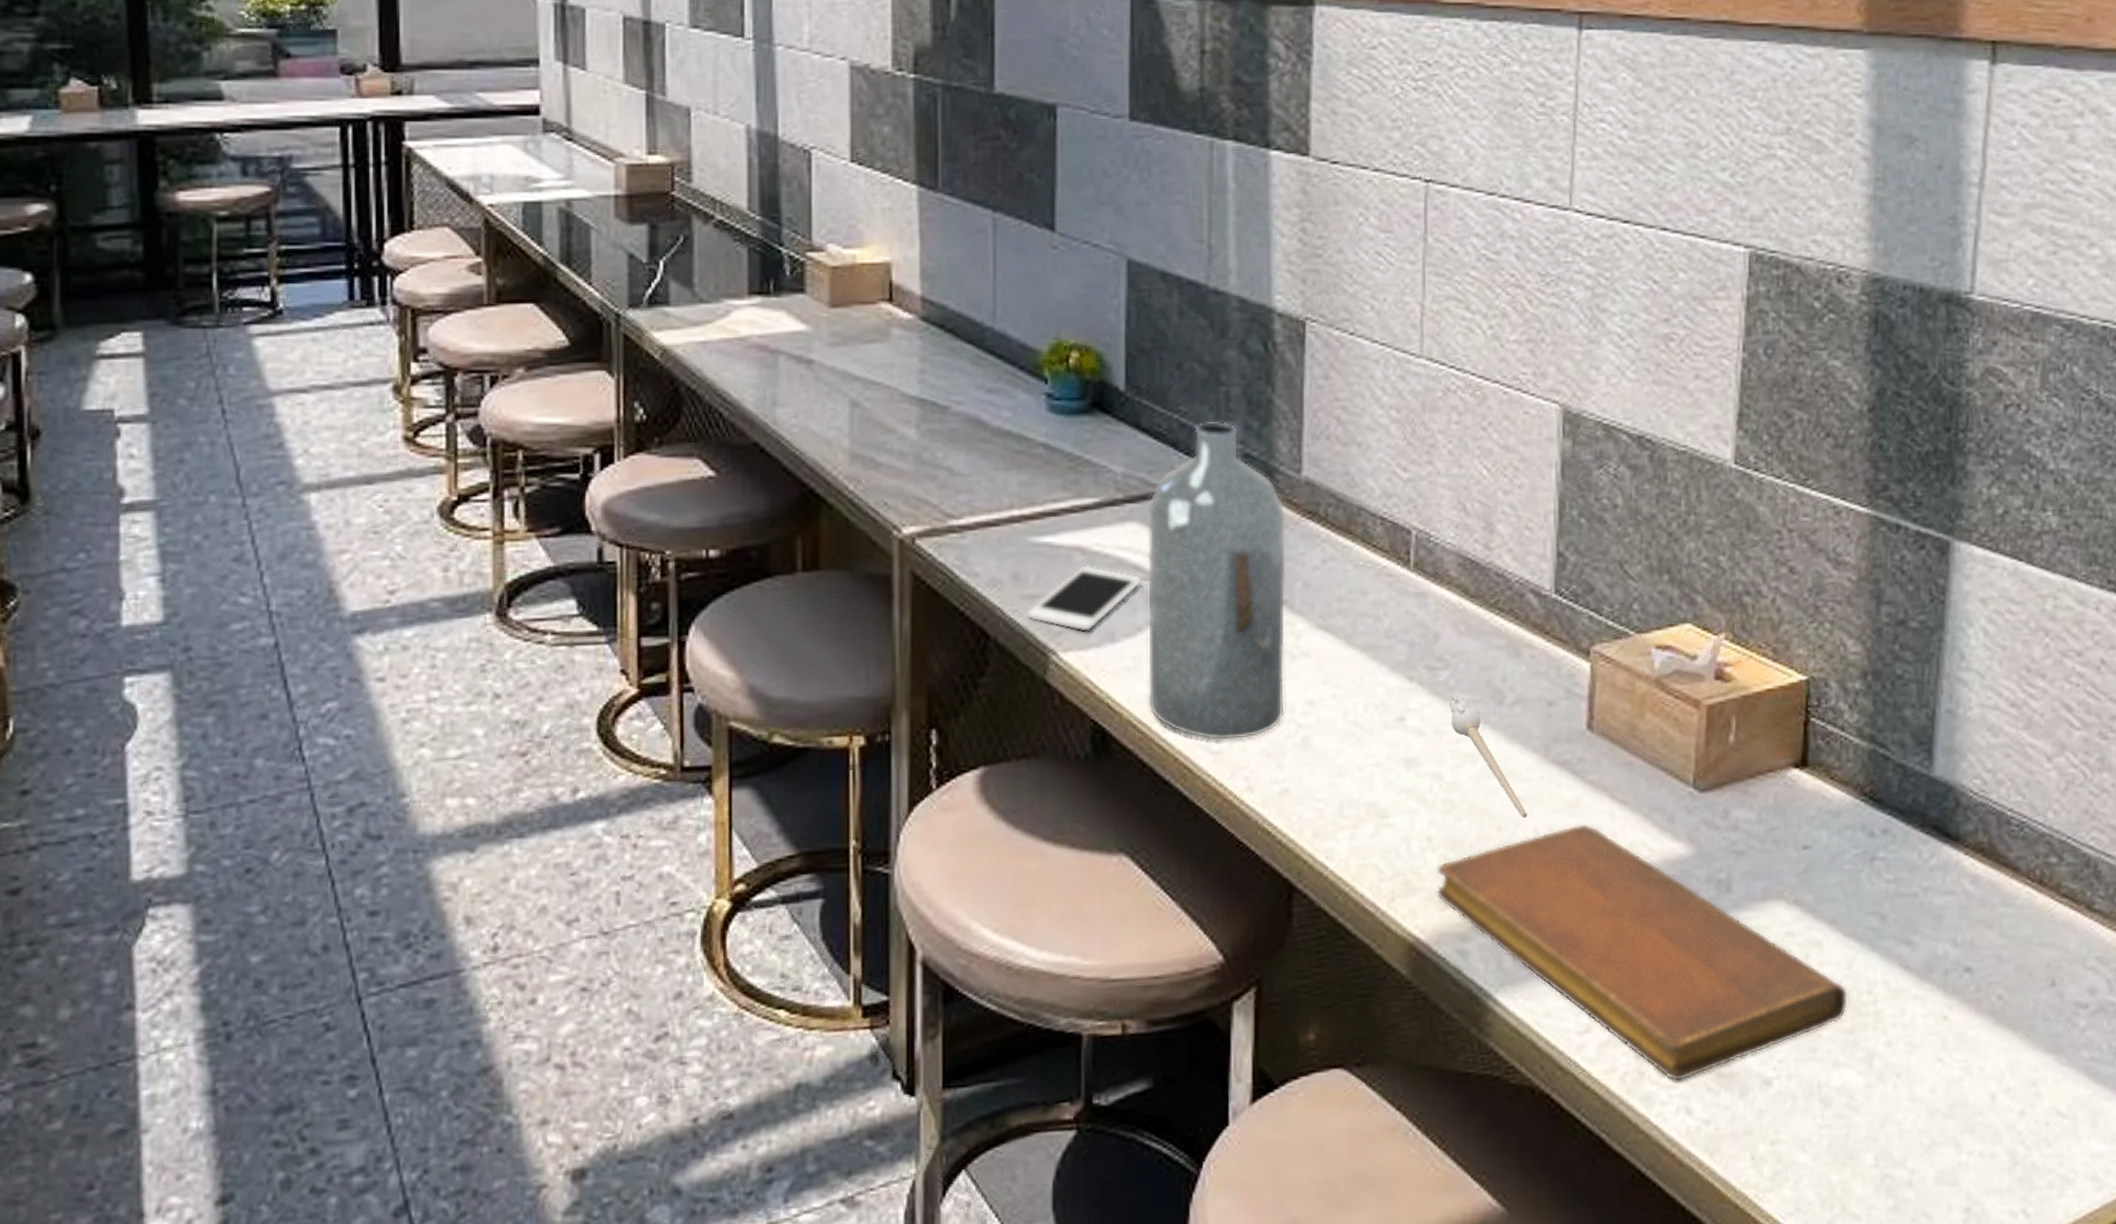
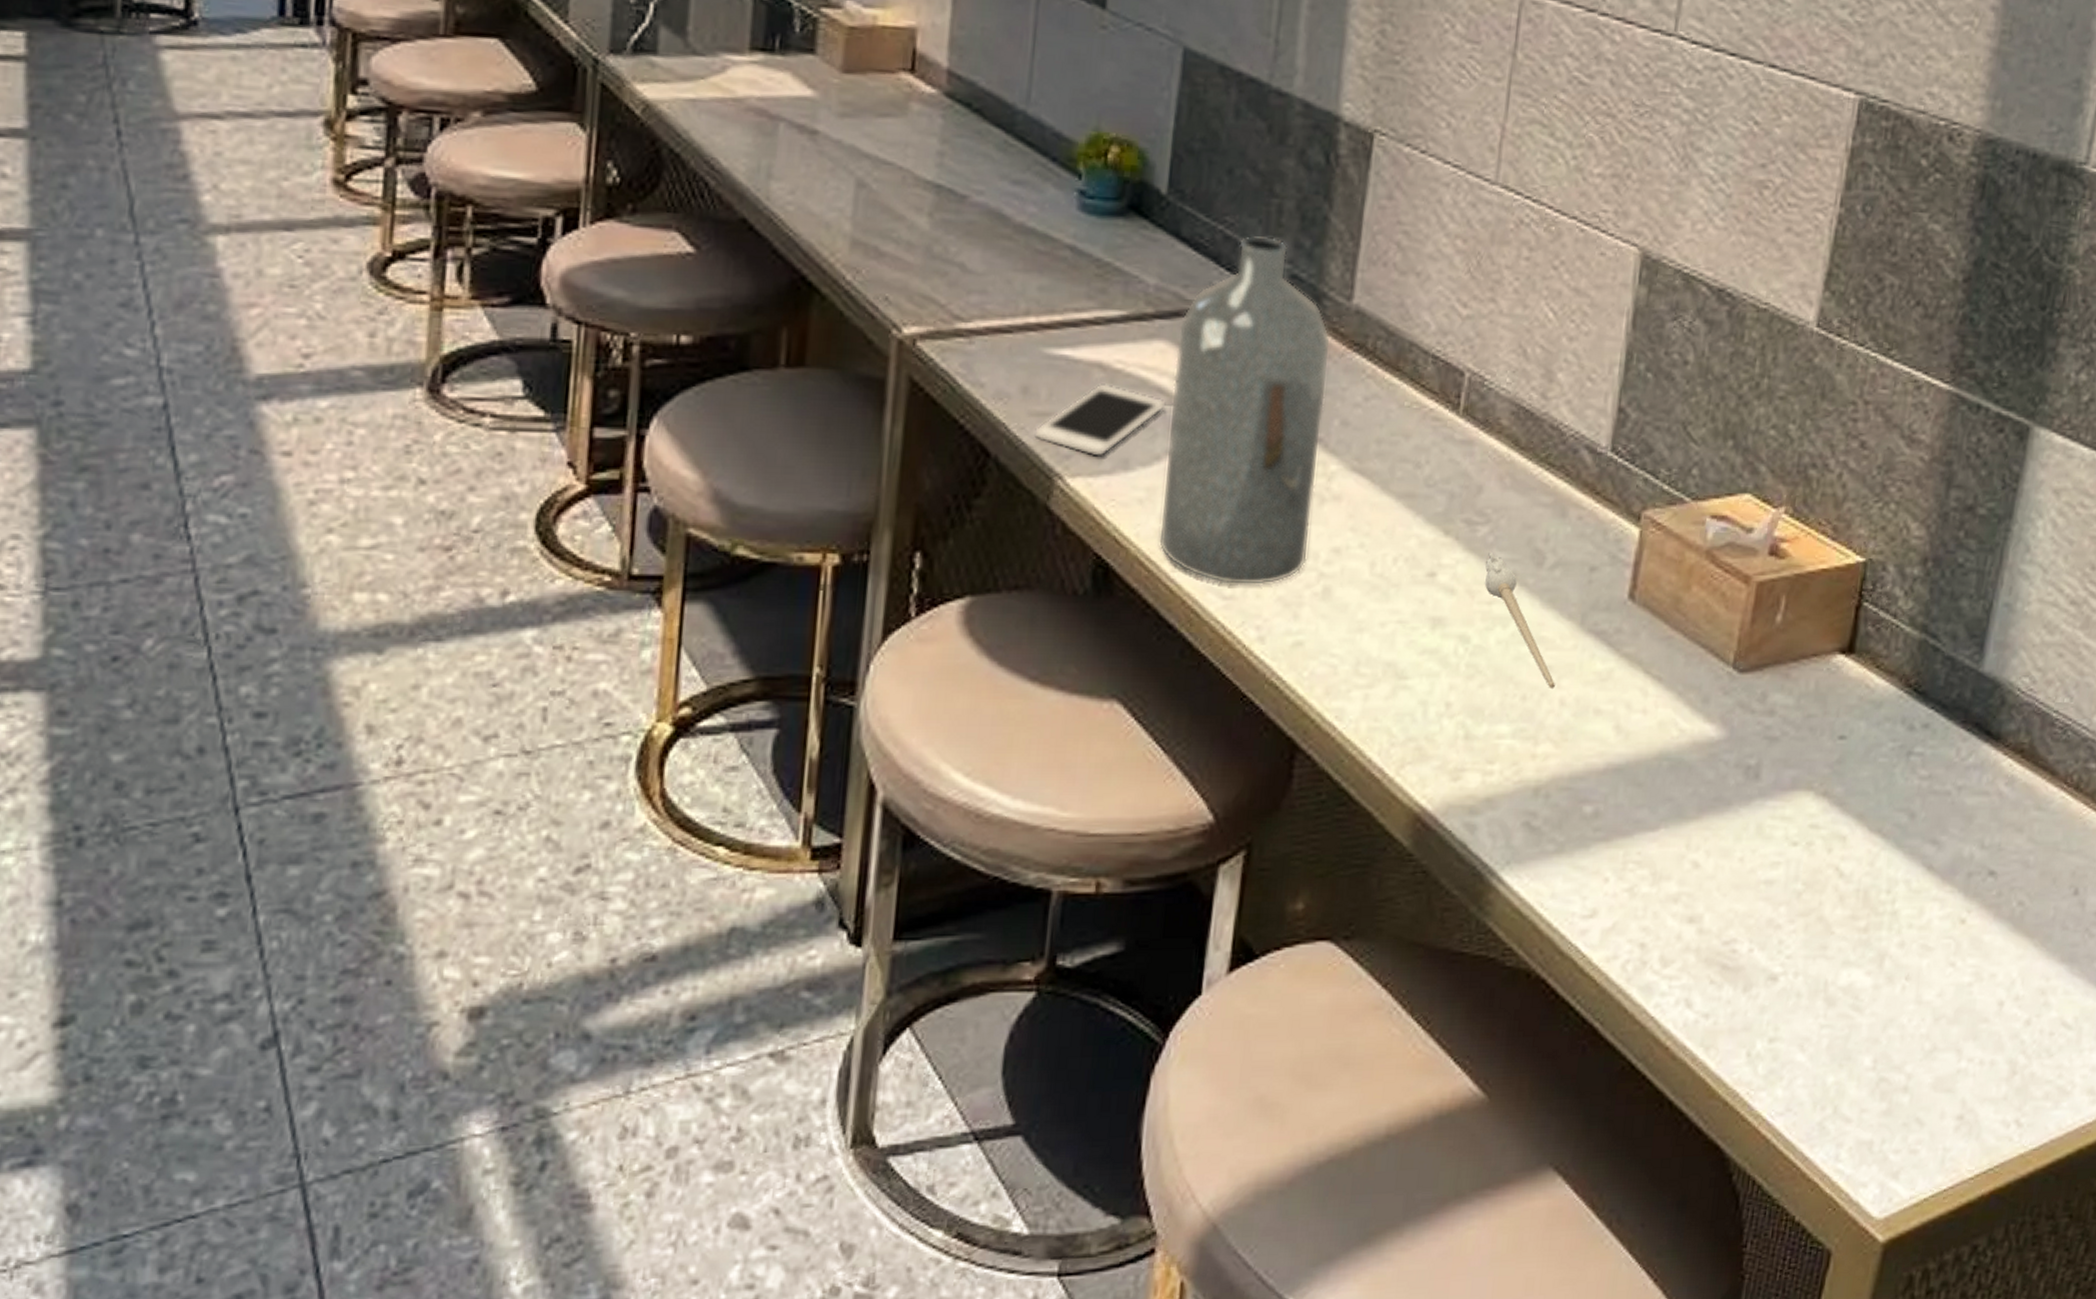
notebook: present [1436,823,1849,1082] -> none [1449,698,1867,973]

